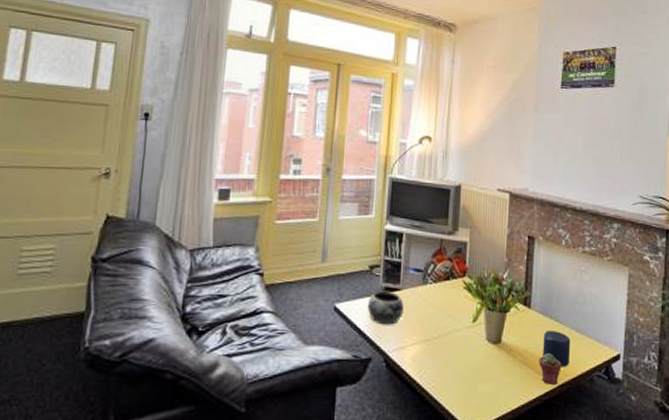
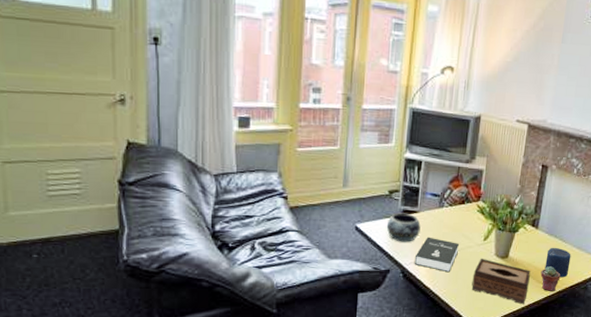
booklet: none [398,318,447,361] -> present [414,237,460,273]
tissue box: none [463,343,527,402] -> present [471,258,531,305]

